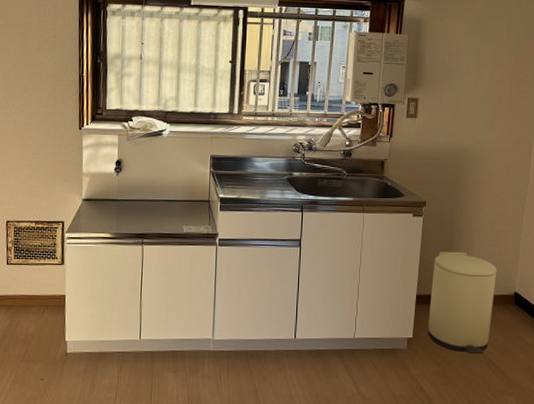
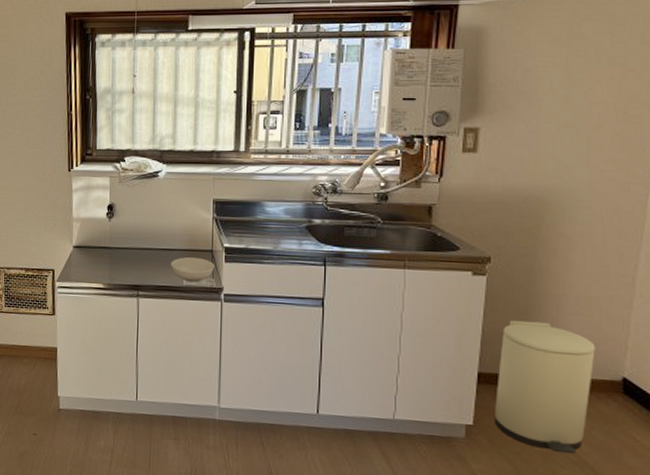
bowl: none [173,207,211,229] -> present [171,257,215,282]

